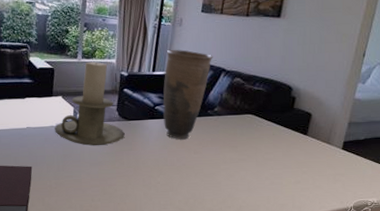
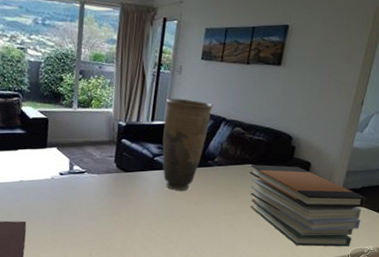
candle holder: present [55,61,125,146] -> none [50,111,123,199]
book stack: none [249,114,369,199] -> present [249,164,366,247]

